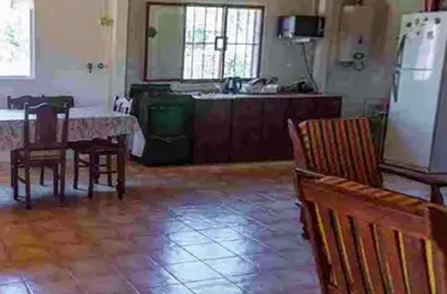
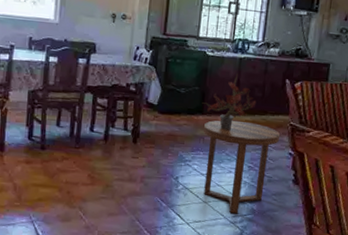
potted plant: none [190,116,252,181] -> present [202,73,256,130]
side table: none [195,169,283,273] -> present [204,120,280,214]

